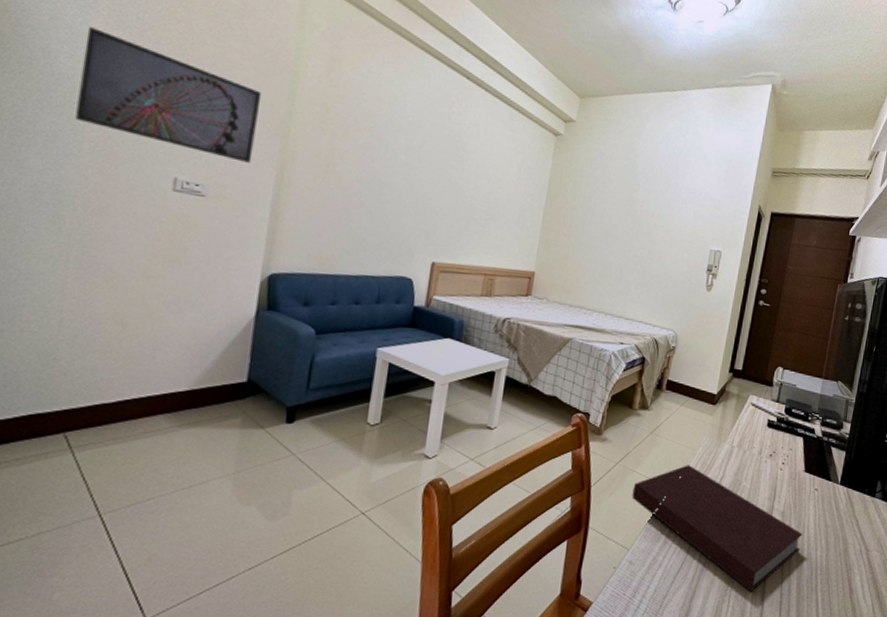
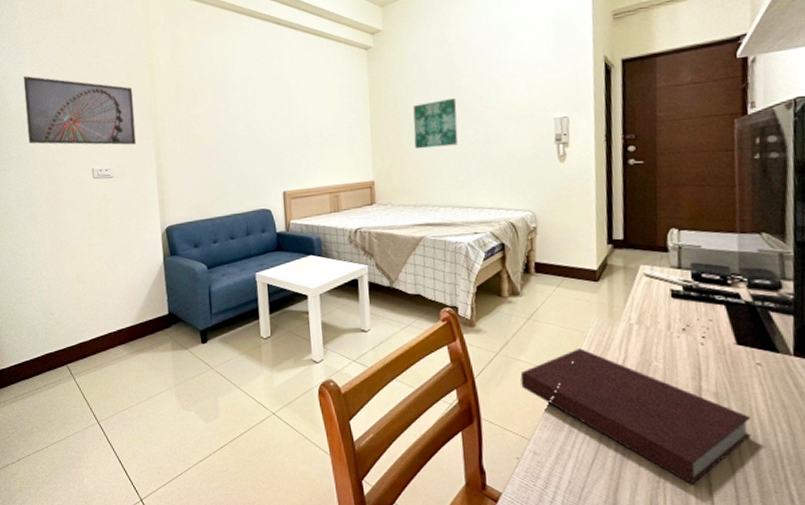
wall art: none [583,204,631,254] -> present [413,98,458,150]

